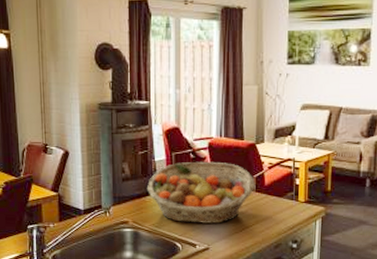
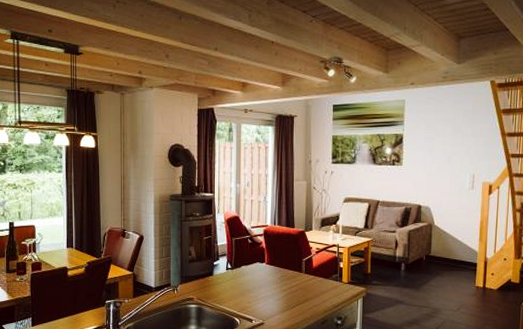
fruit basket: present [146,161,255,224] -> none [210,246,304,301]

